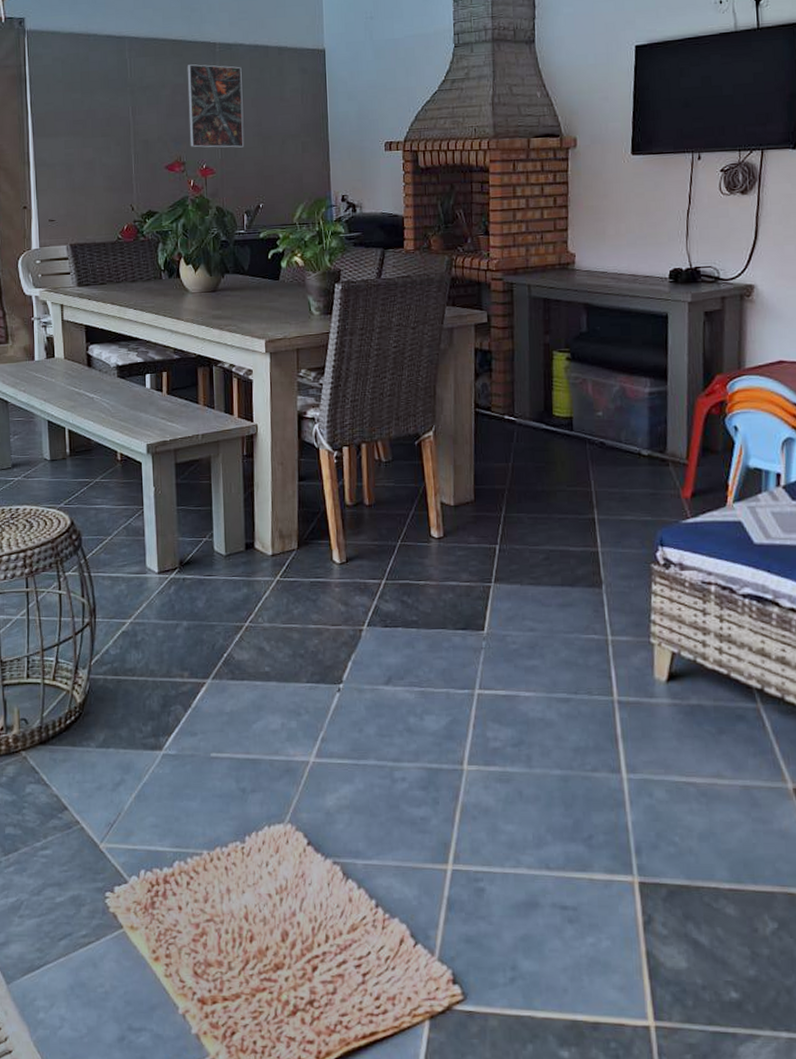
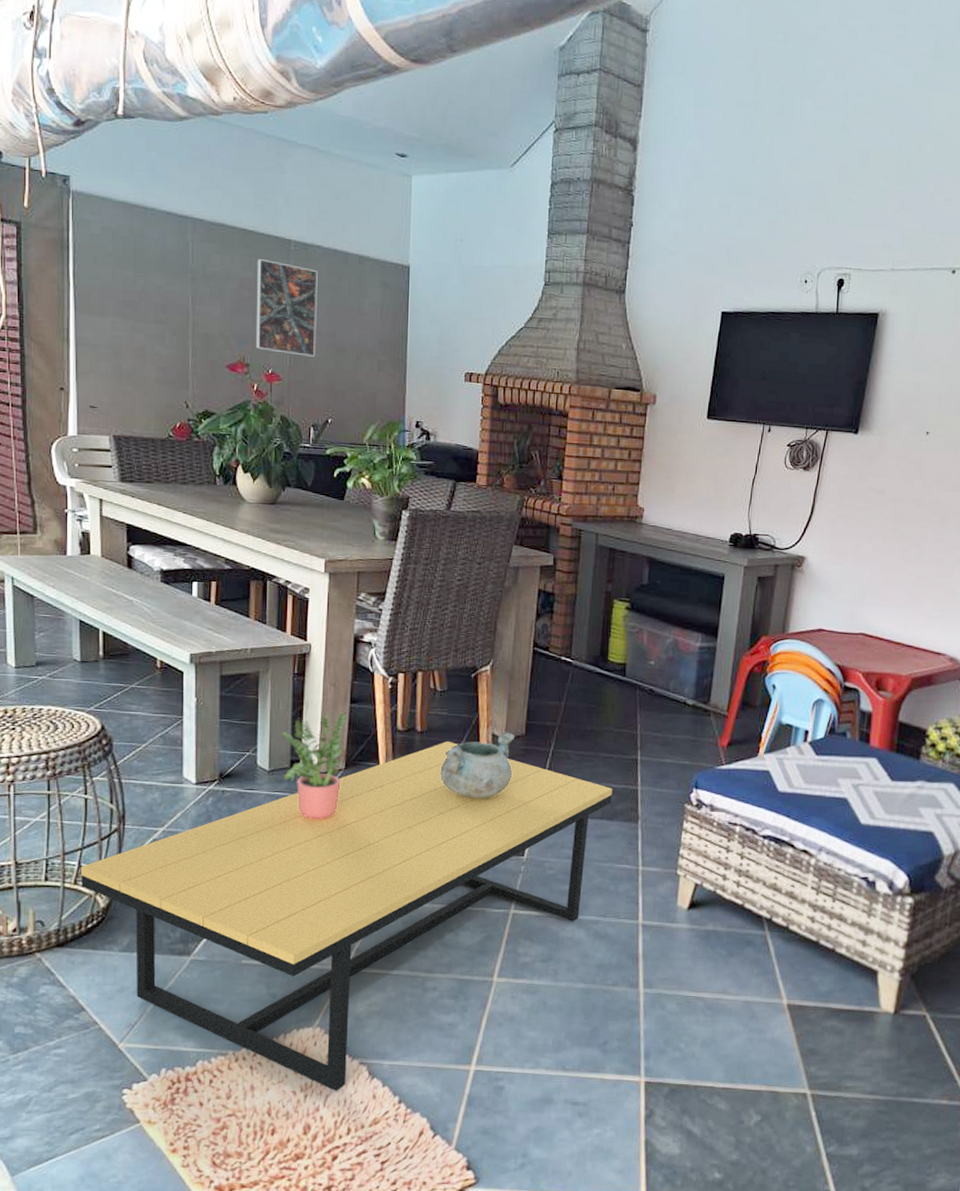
coffee table: none [59,512,572,894] -> present [81,741,613,1091]
potted plant: none [235,490,296,603] -> present [281,710,346,819]
decorative bowl: none [391,498,465,571] -> present [440,731,515,798]

